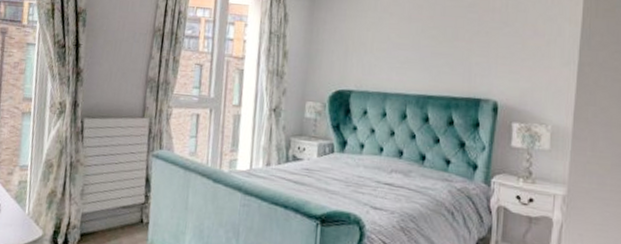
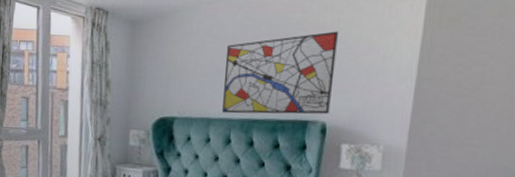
wall art: none [398,15,506,94] -> present [222,31,338,115]

